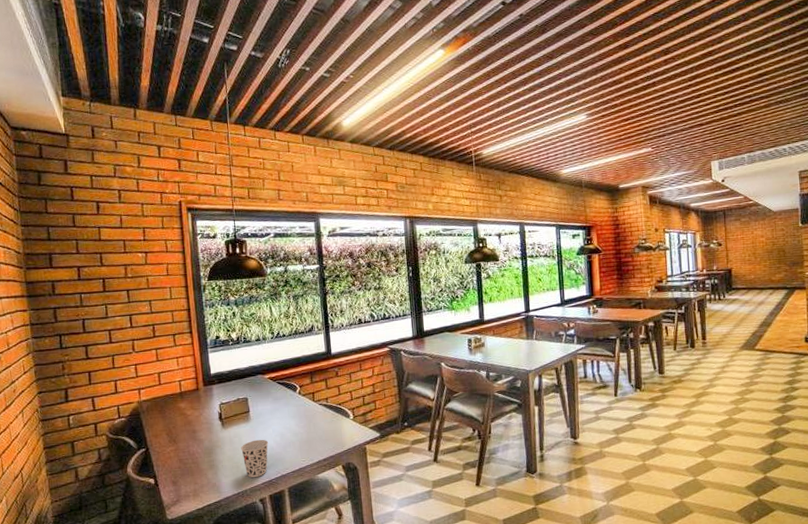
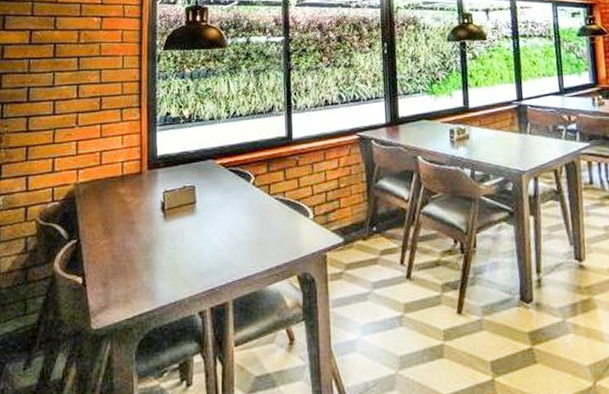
cup: present [241,439,269,478] -> none [183,237,215,284]

